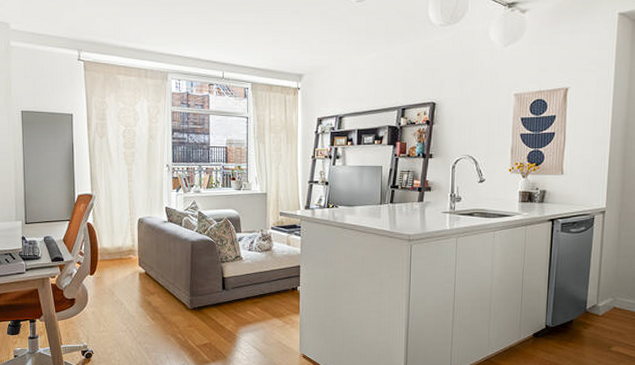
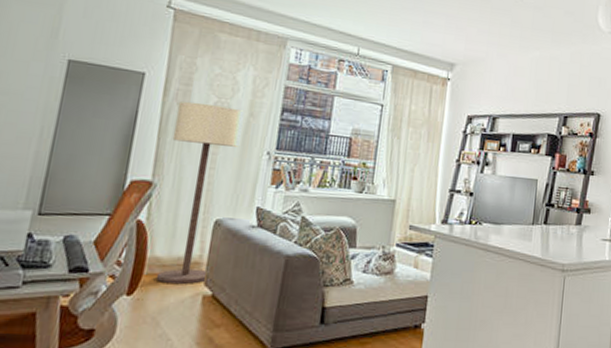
floor lamp: none [99,132,146,265] -> present [157,101,244,284]

